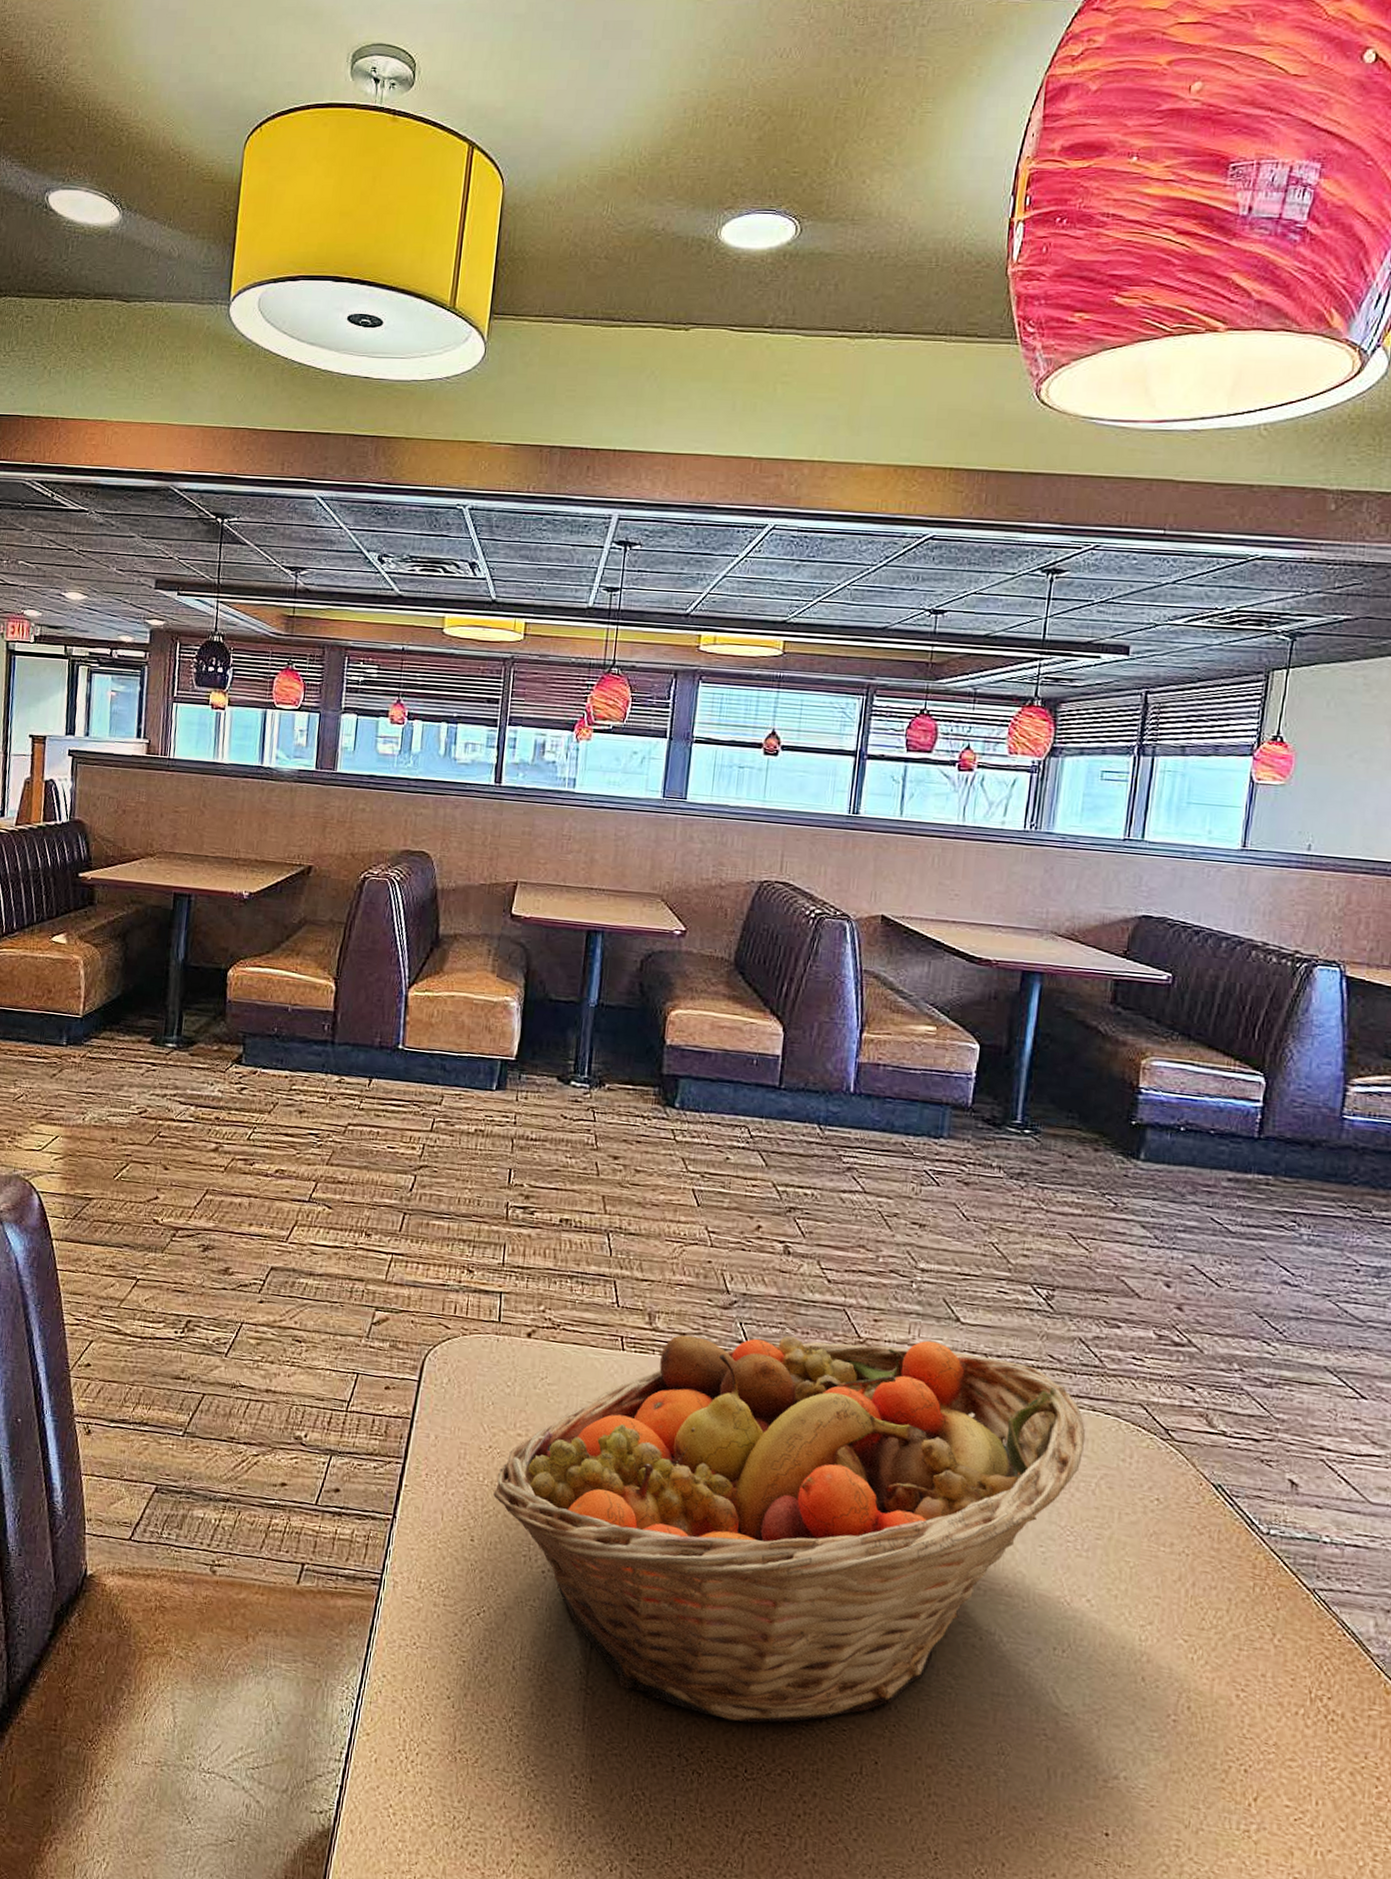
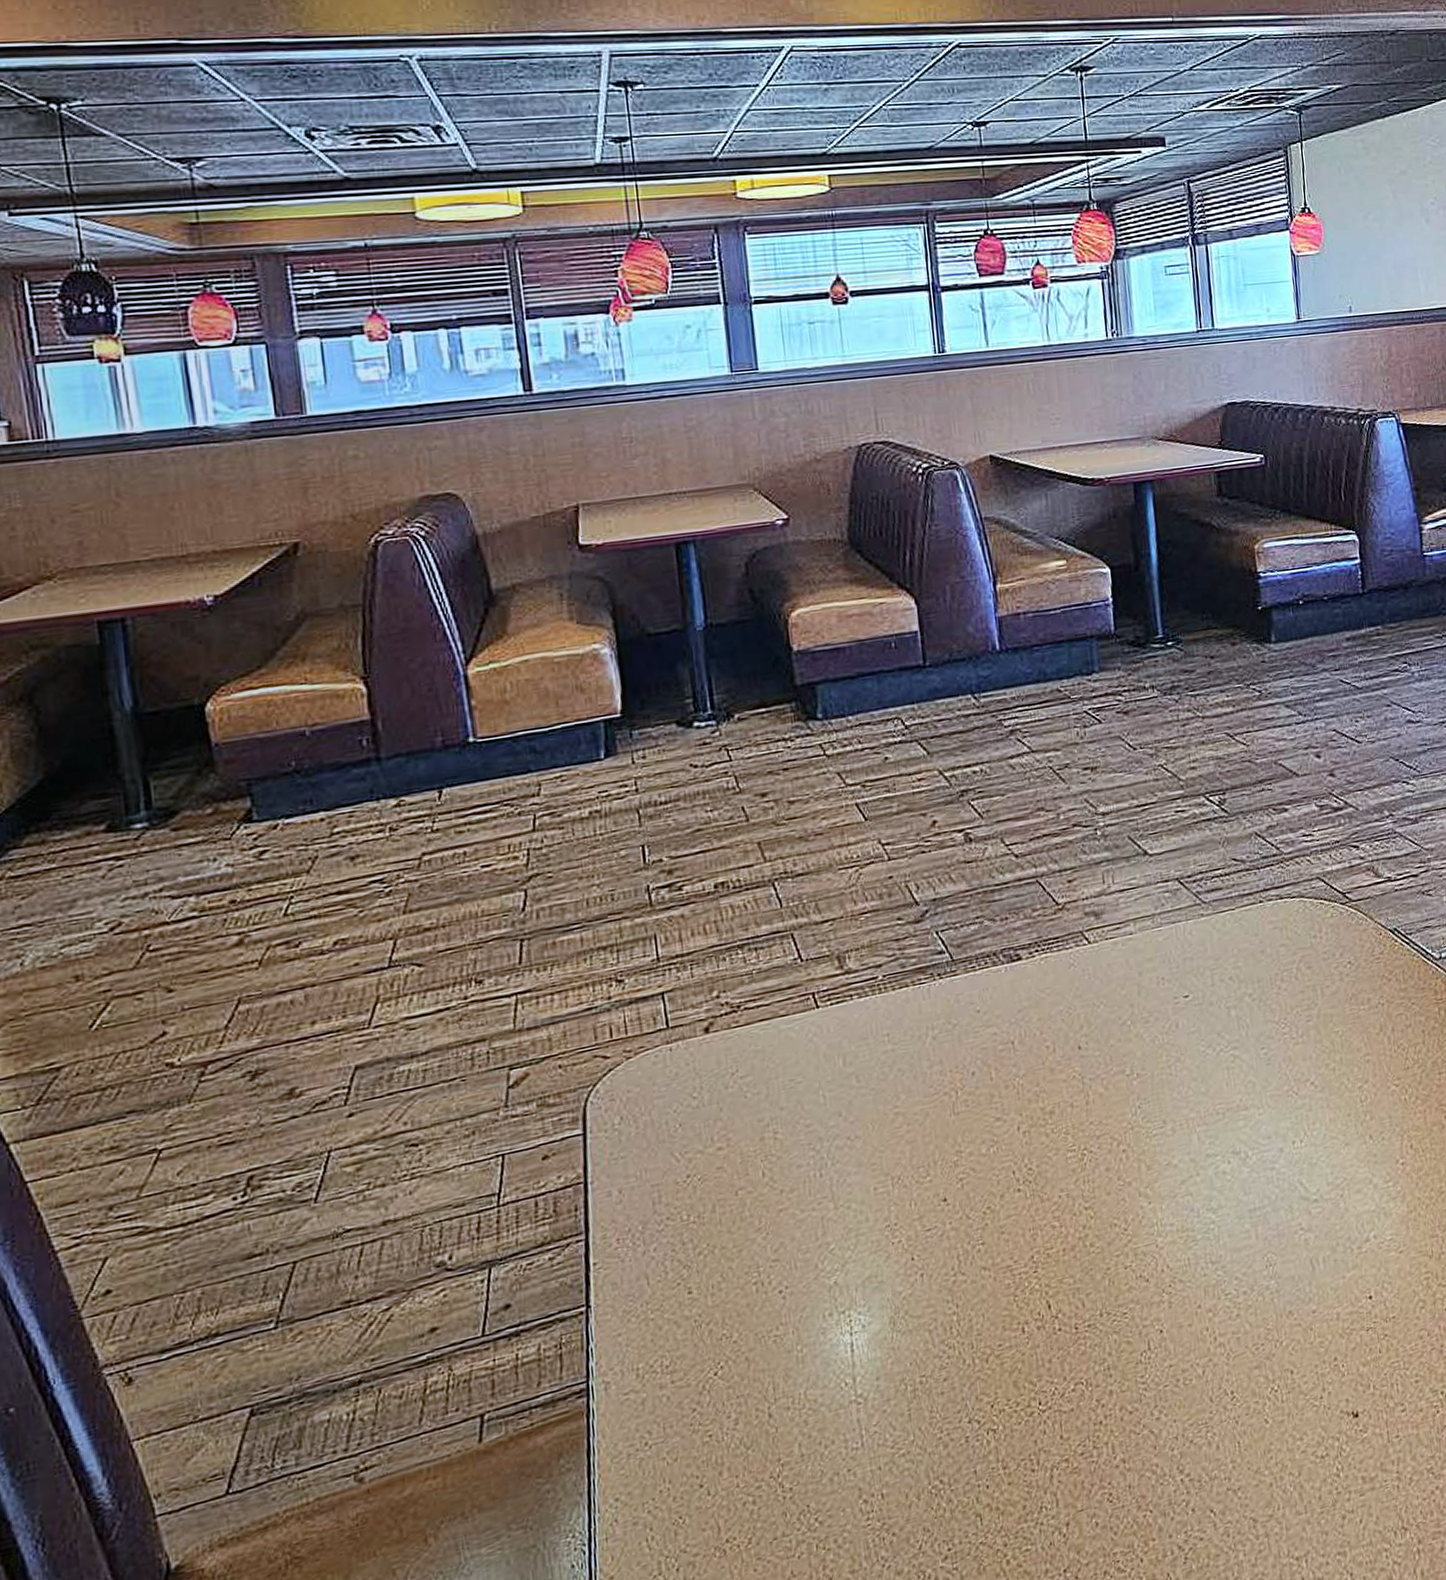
fruit basket: present [493,1335,1086,1723] -> none [704,875,1280,1379]

